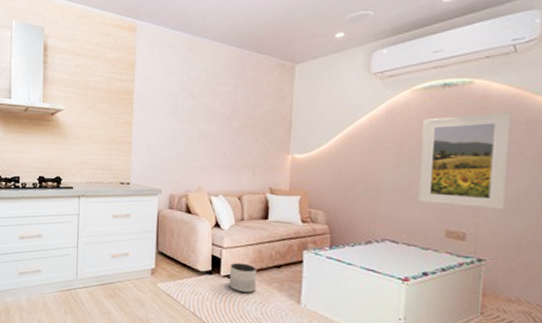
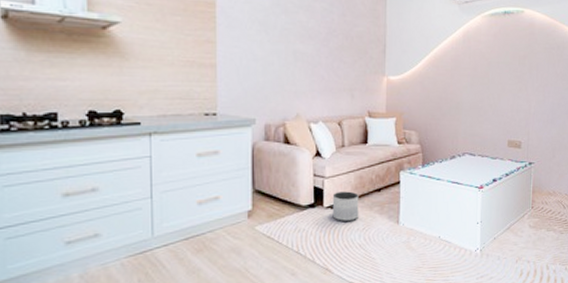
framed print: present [418,112,512,210] -> none [488,38,549,120]

